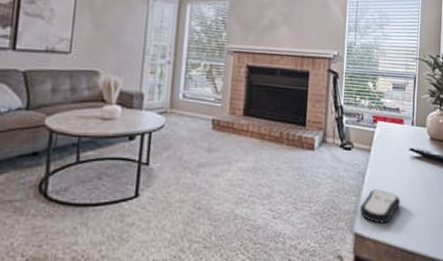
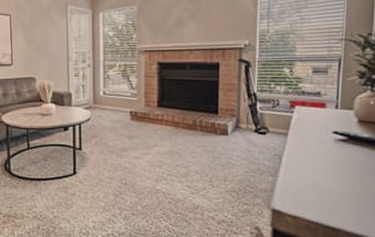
remote control: present [359,189,401,224] -> none [276,170,323,201]

